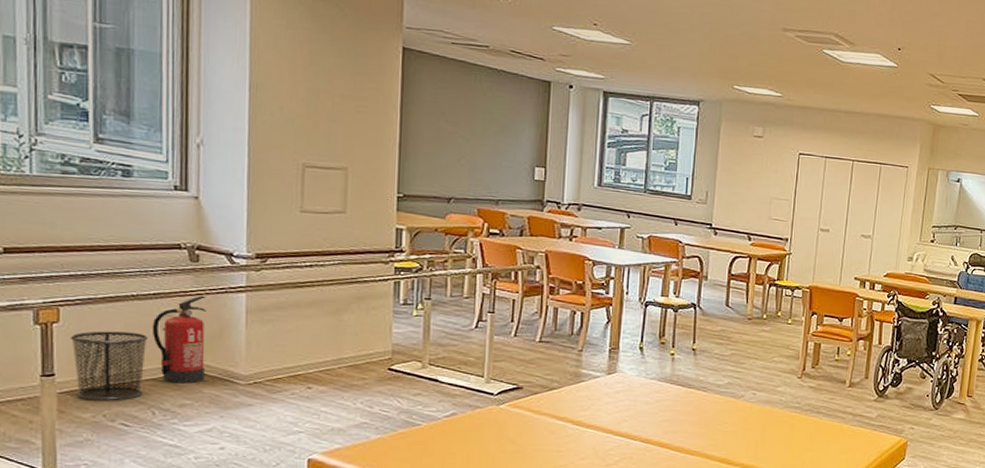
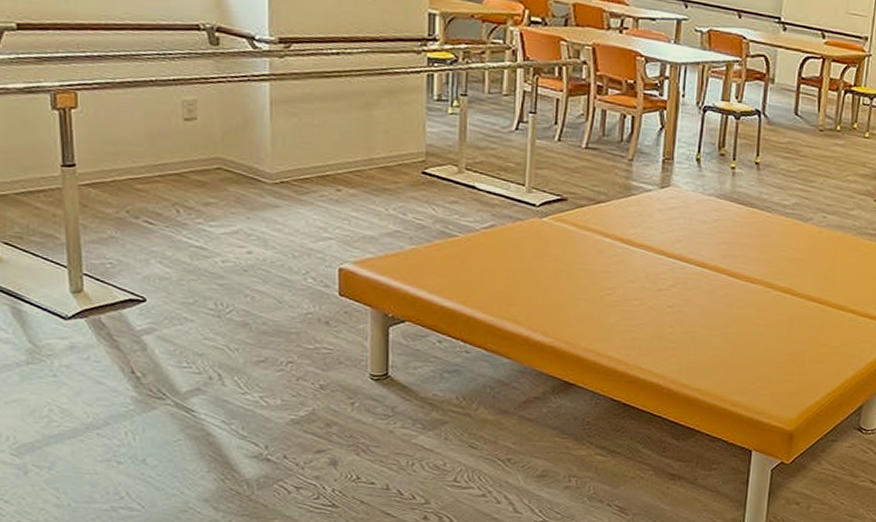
trash can: present [71,331,148,401] -> none [90,118,169,196]
fire extinguisher: present [151,295,207,384] -> none [172,83,230,180]

